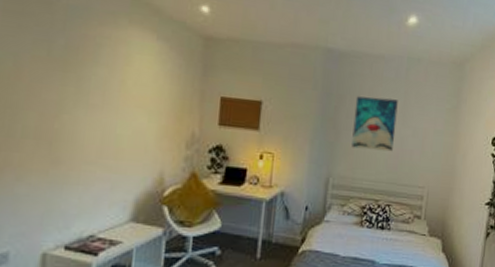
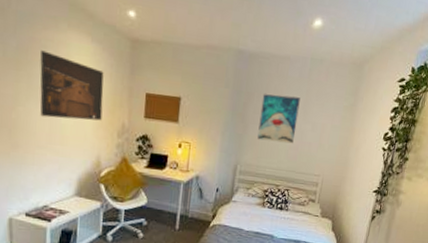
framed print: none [90,49,171,130] -> present [40,50,104,121]

